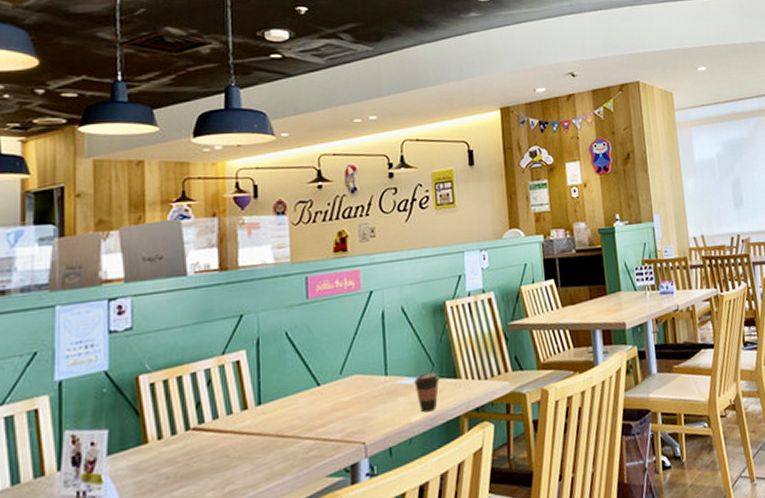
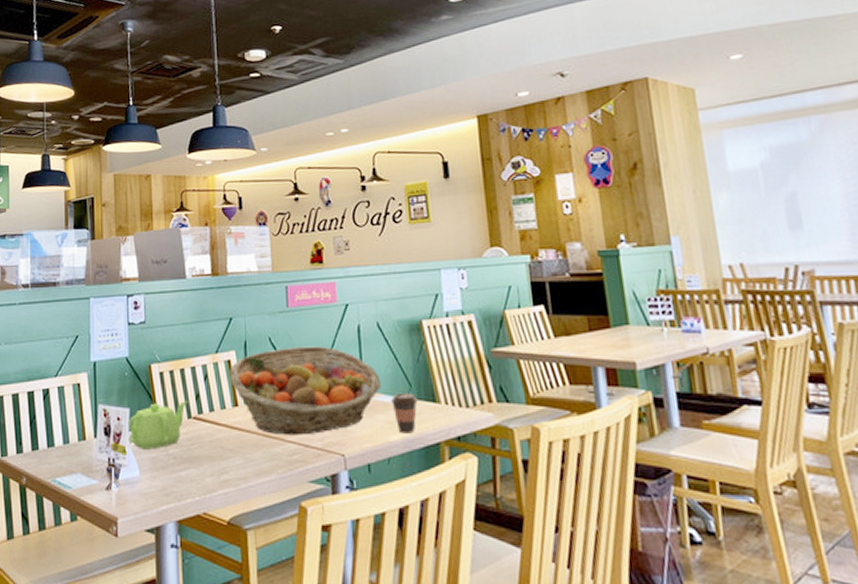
teapot: none [105,410,187,475] -> present [128,400,189,449]
fruit basket: none [238,335,404,433] -> present [229,346,381,436]

